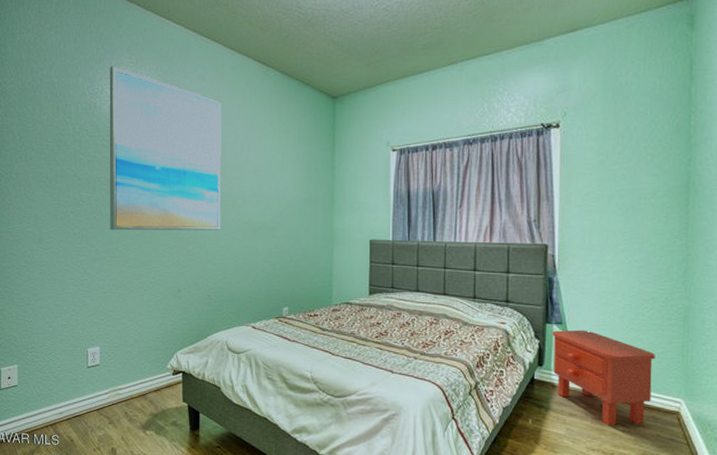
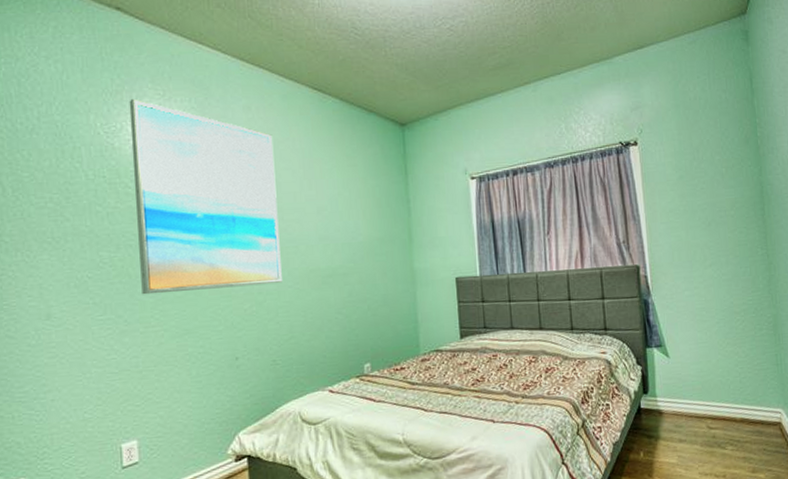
nightstand: present [552,329,655,426] -> none [653,350,754,447]

